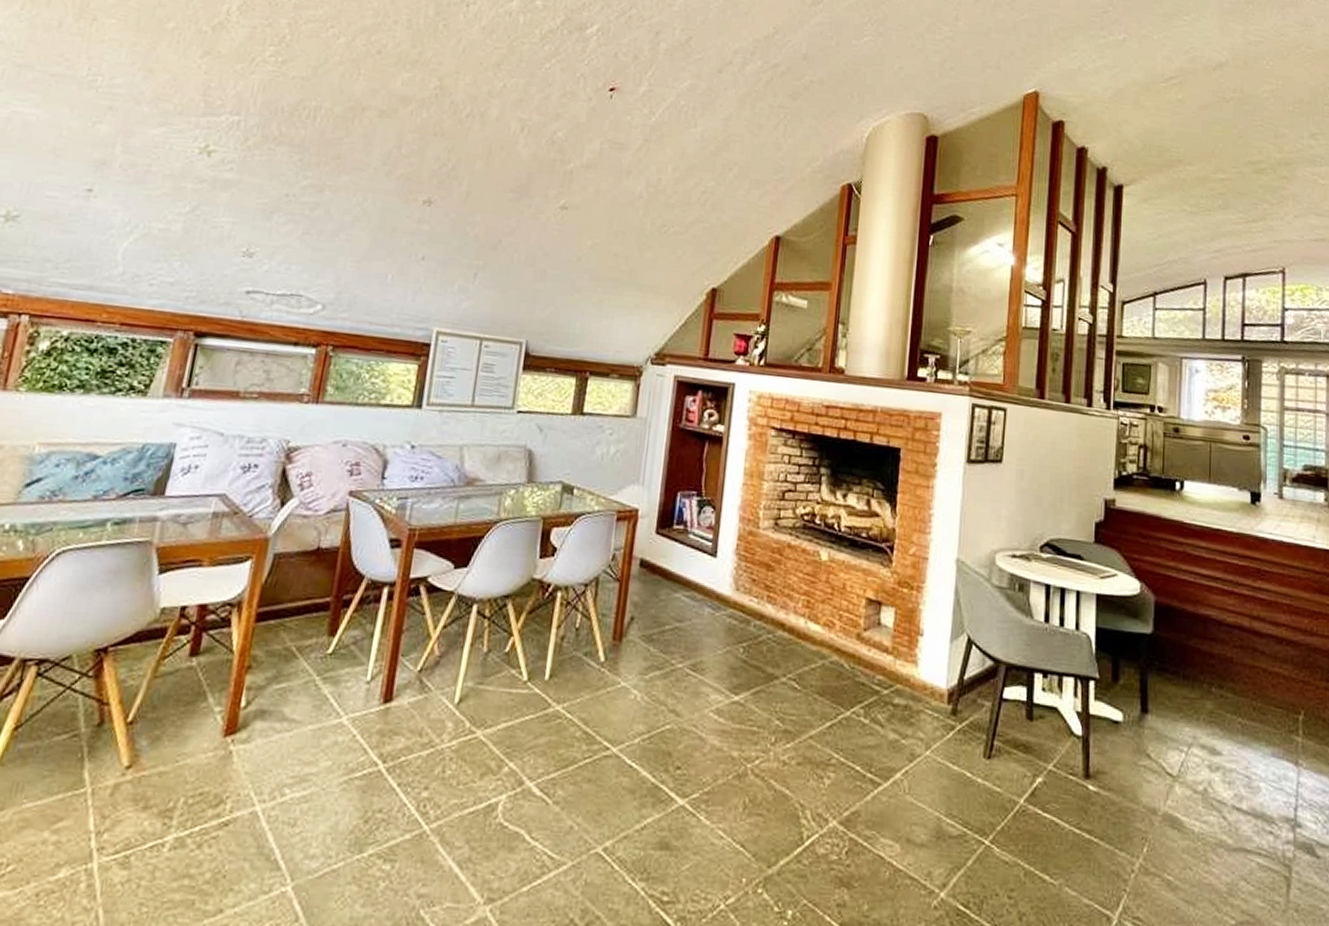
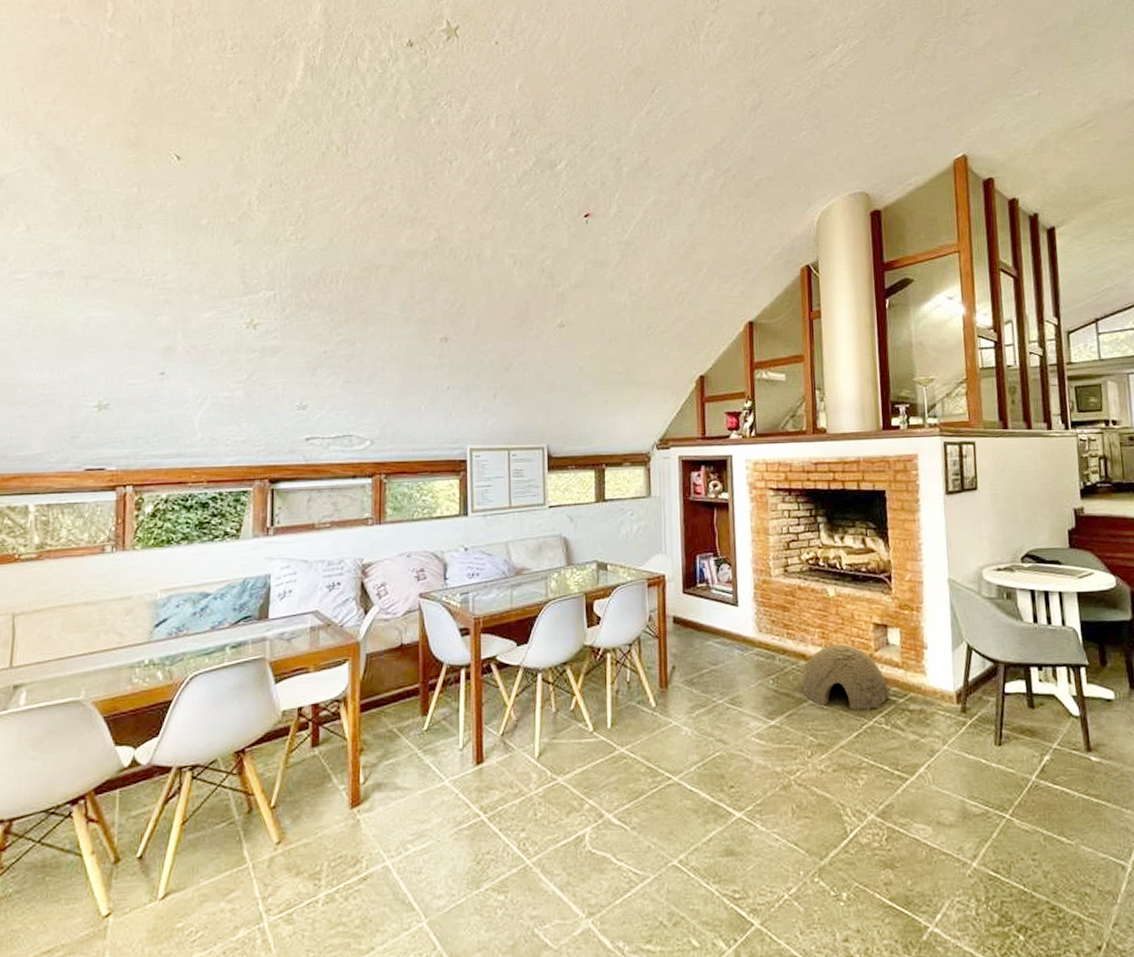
woven basket: none [776,616,874,698] -> present [802,644,890,711]

